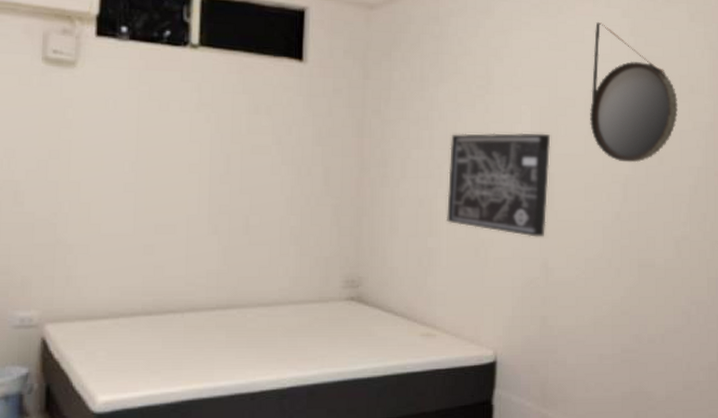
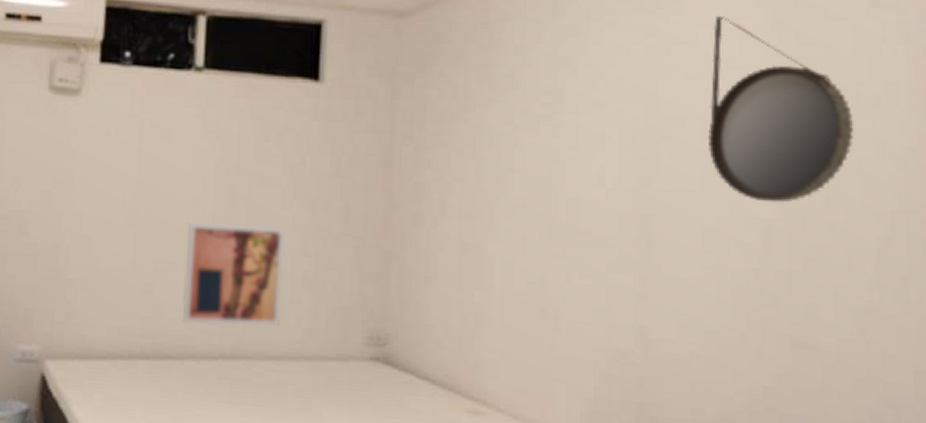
wall art: none [182,189,274,280] -> present [182,223,285,327]
wall art: present [447,132,551,237] -> none [500,162,649,299]

